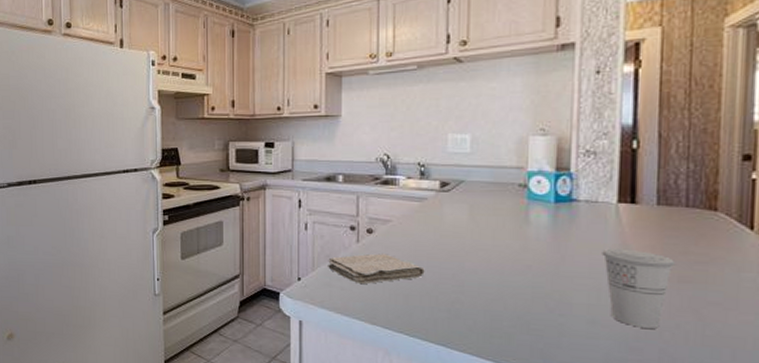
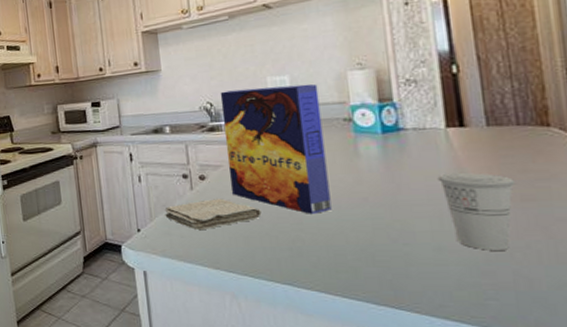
cereal box: none [397,144,498,278] -> present [220,83,332,214]

